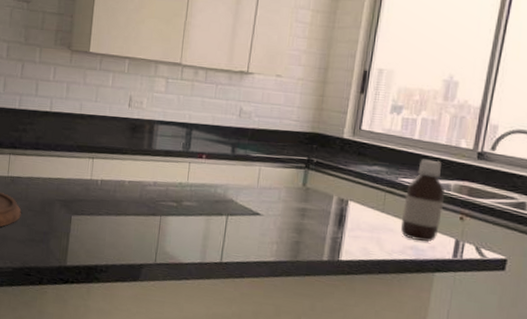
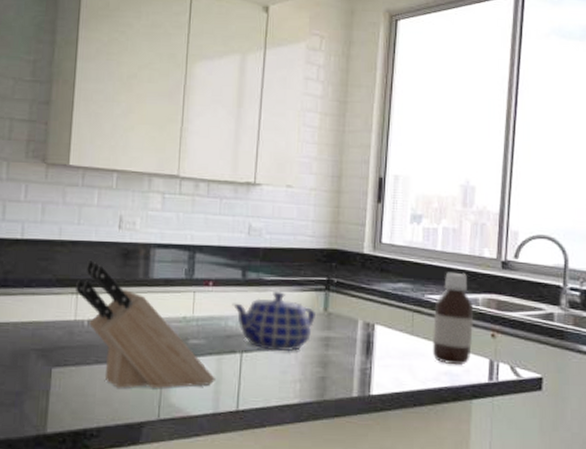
knife block: none [92,131,204,240] -> present [76,259,215,388]
teapot: none [221,166,295,218] -> present [232,290,315,352]

